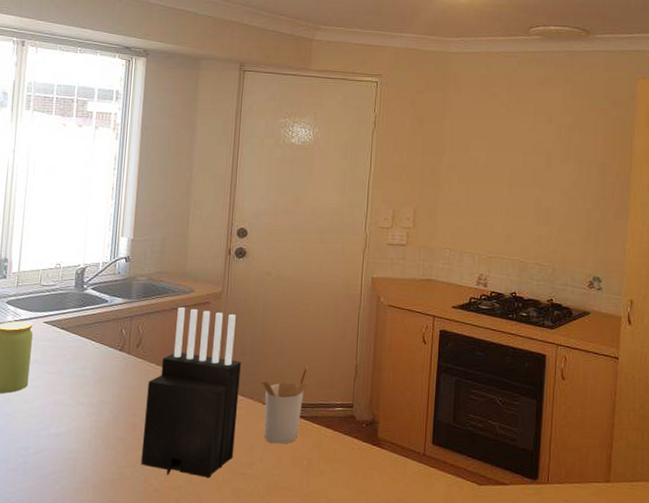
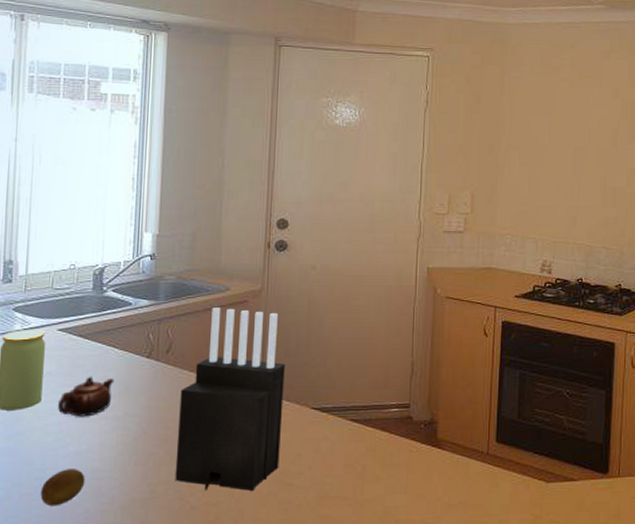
fruit: none [24,449,63,482] -> present [40,469,85,506]
teapot: none [41,365,91,402] -> present [57,376,115,417]
utensil holder: present [260,366,309,444] -> none [307,366,361,451]

